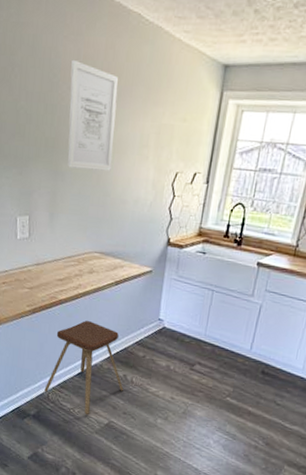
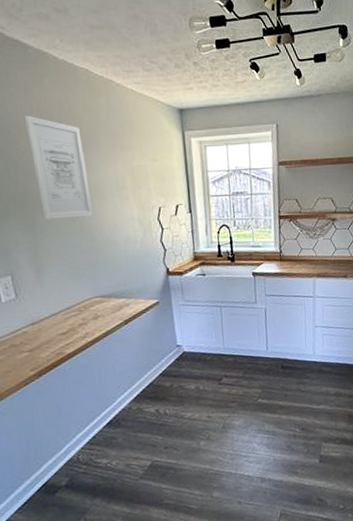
music stool: present [44,321,124,415] -> none [72,367,159,464]

